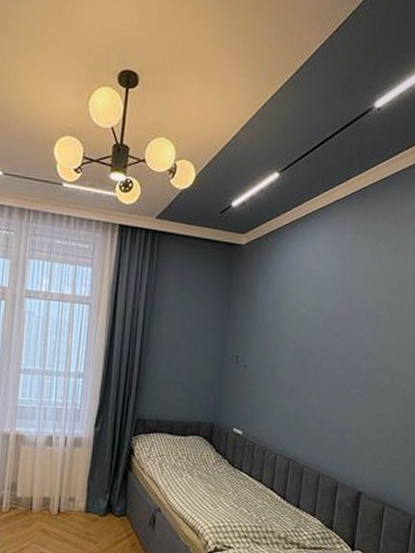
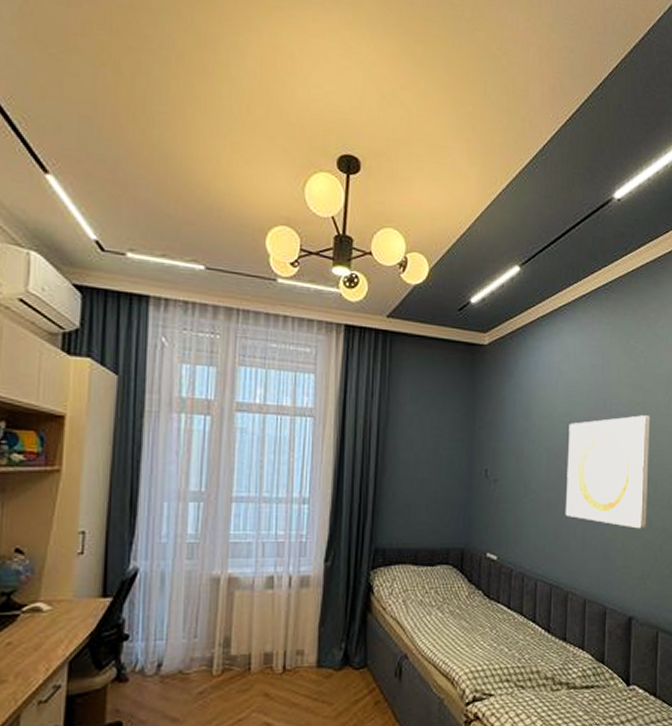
wall art: none [306,313,393,416] -> present [565,415,651,529]

